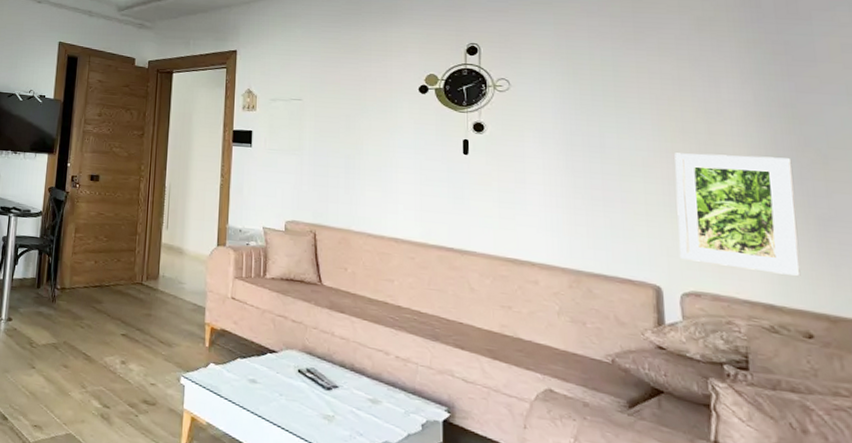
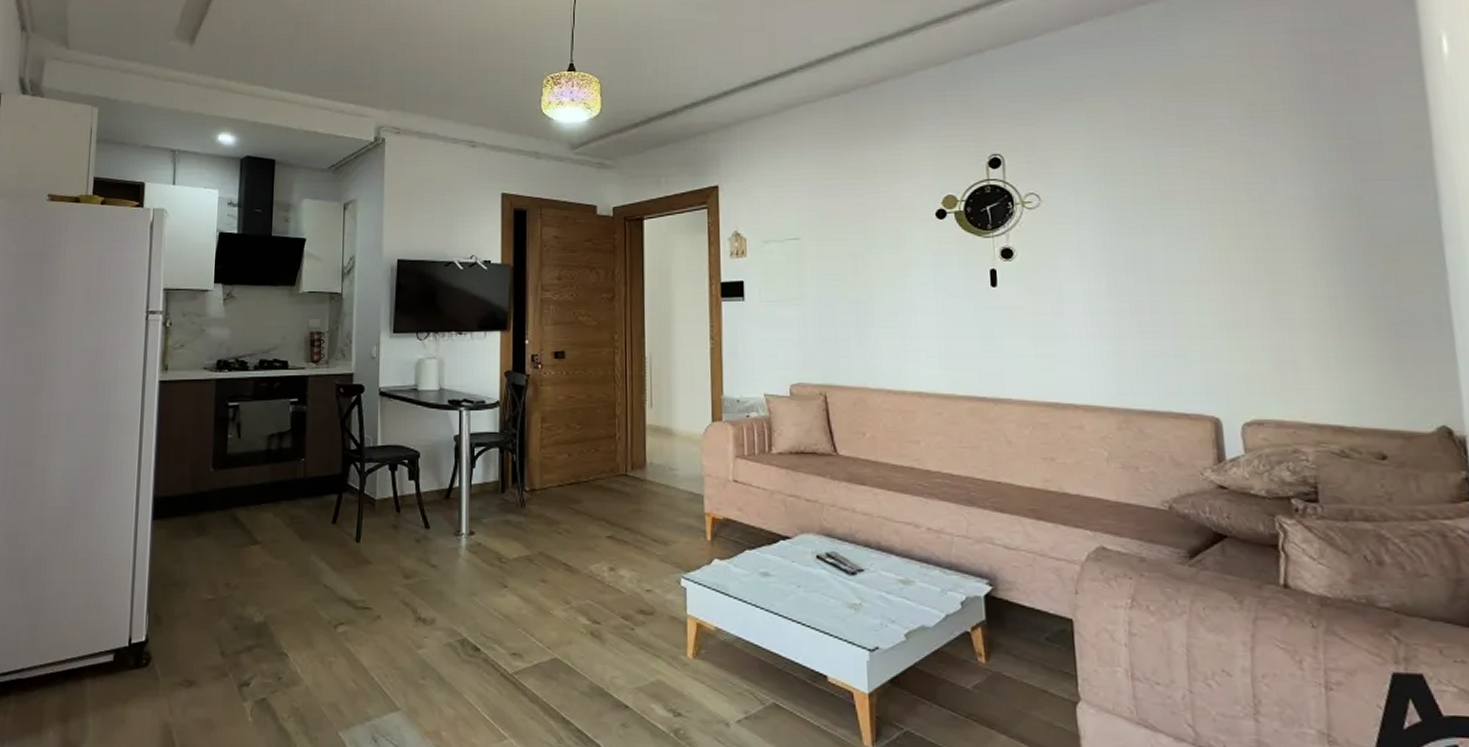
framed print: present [674,152,801,277] -> none [1229,258,1372,392]

